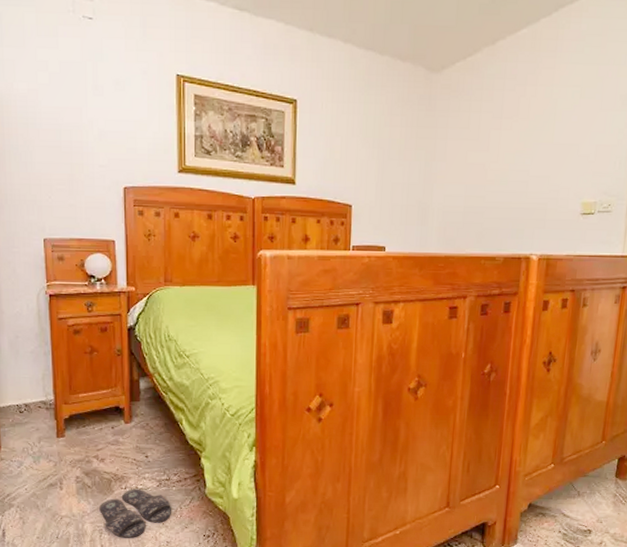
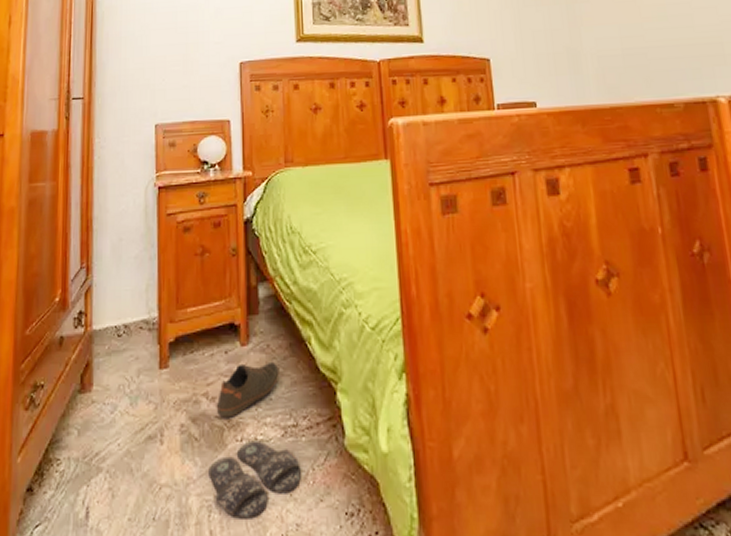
shoe: none [105,435,156,473] -> present [216,361,279,418]

